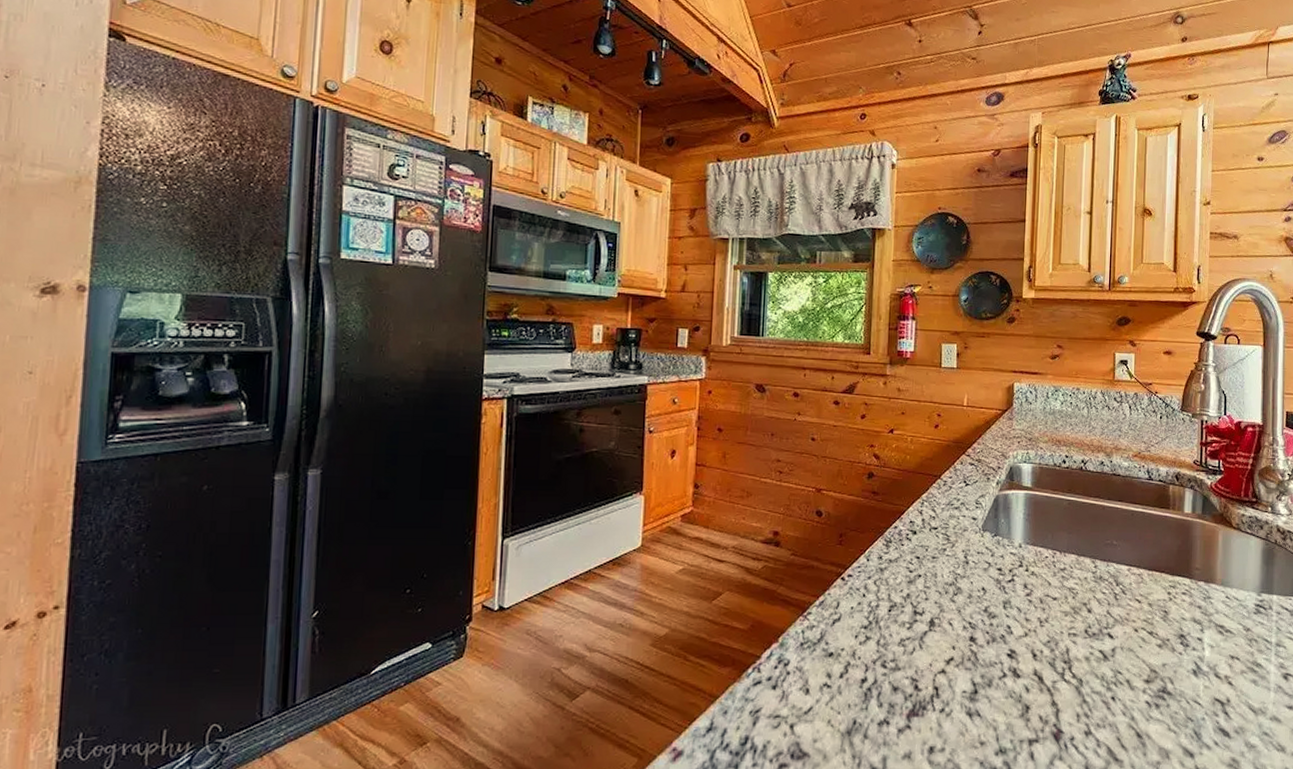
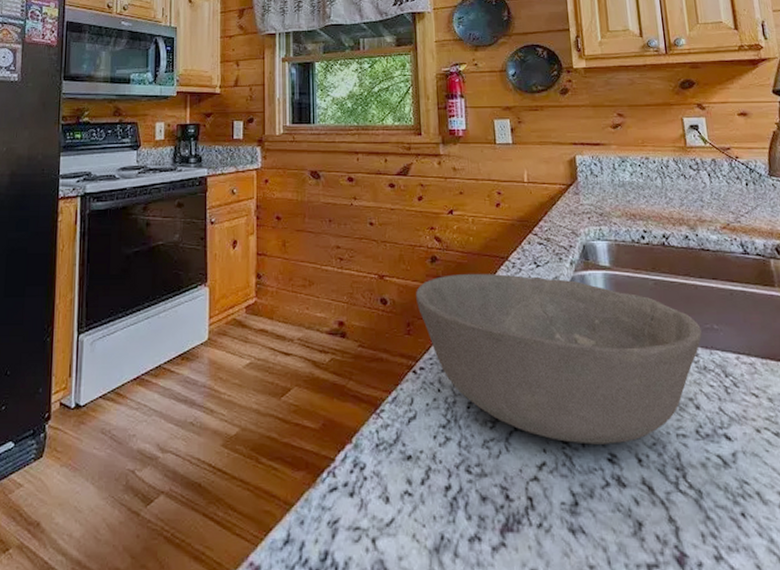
bowl: none [850,490,1102,642] -> present [416,274,702,445]

